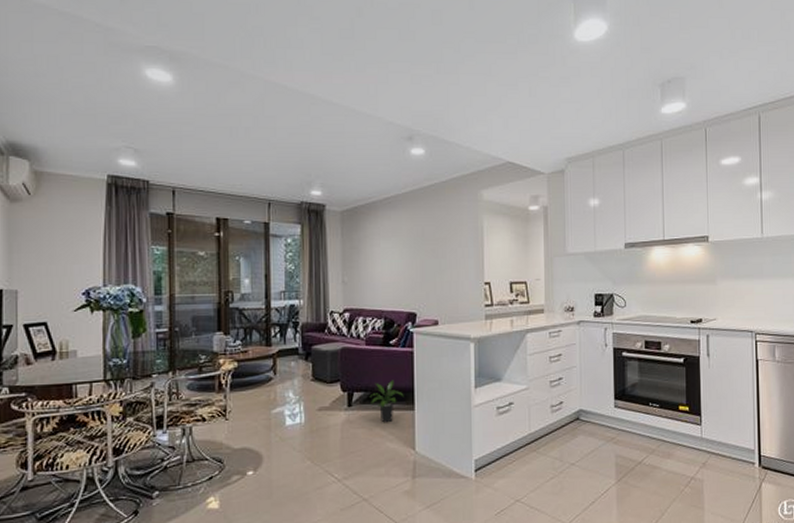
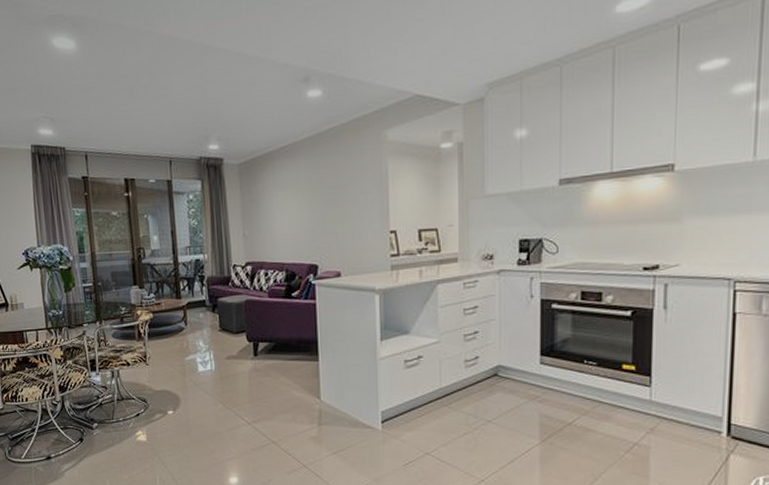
potted plant: present [369,380,404,423] -> none [274,331,308,373]

